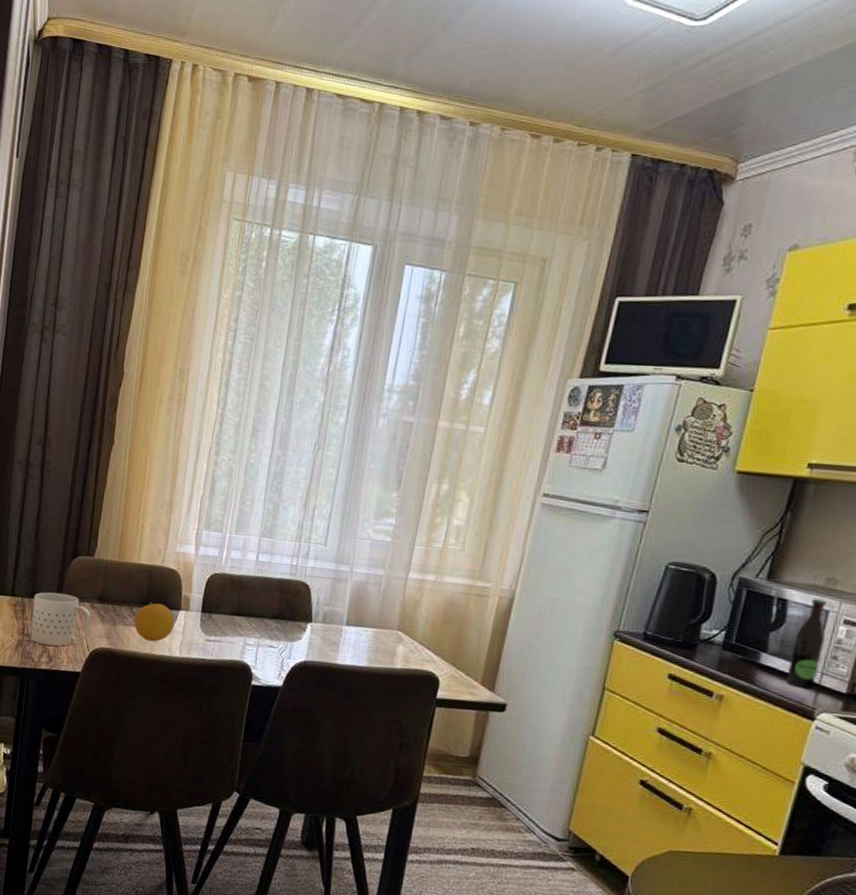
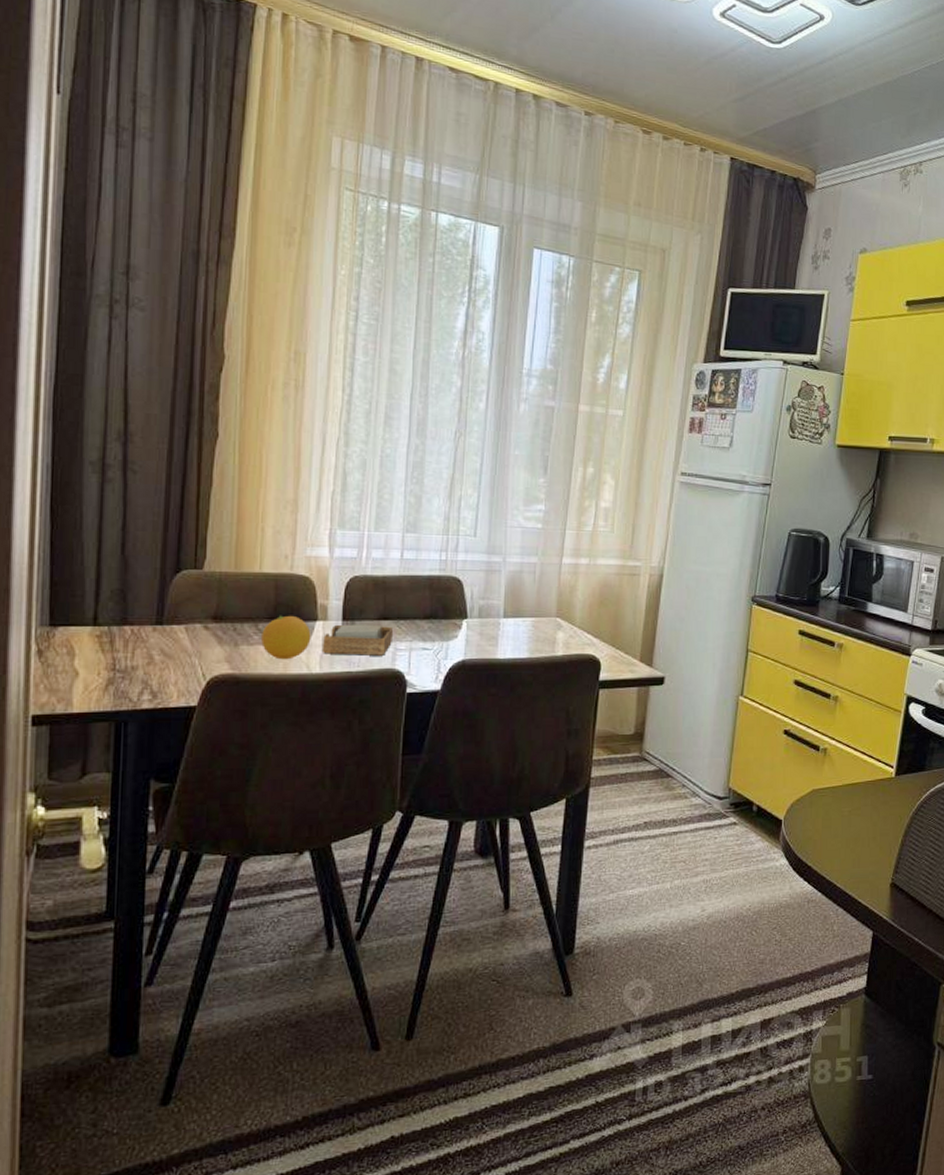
mug: present [30,592,92,647] -> none [124,616,206,681]
napkin holder: none [182,615,245,648] -> present [321,624,394,656]
bottle: present [786,599,826,689] -> none [888,552,913,629]

